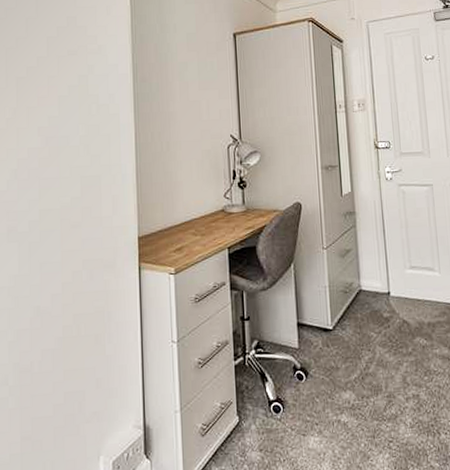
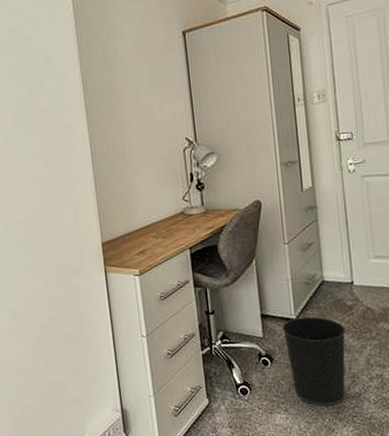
wastebasket: none [318,327,383,429] -> present [282,316,346,407]

